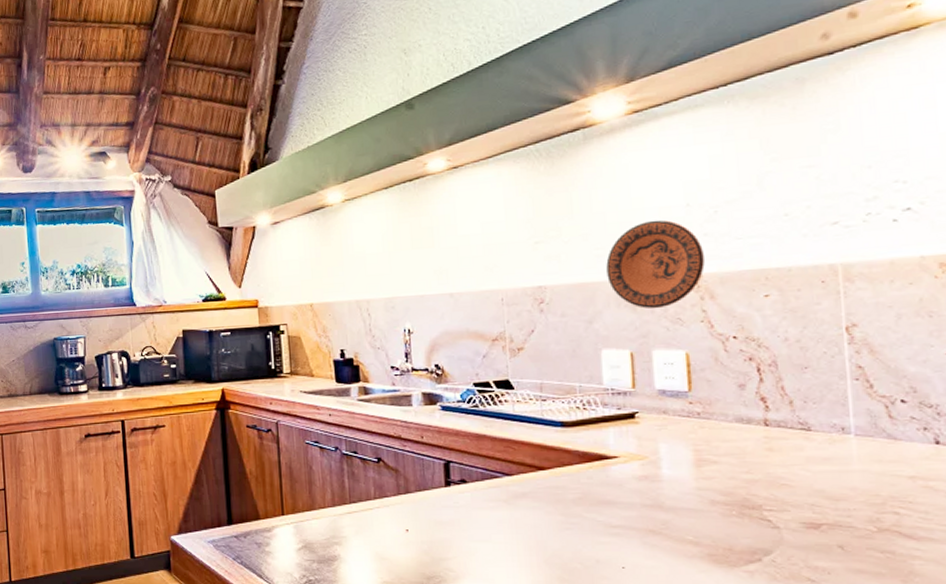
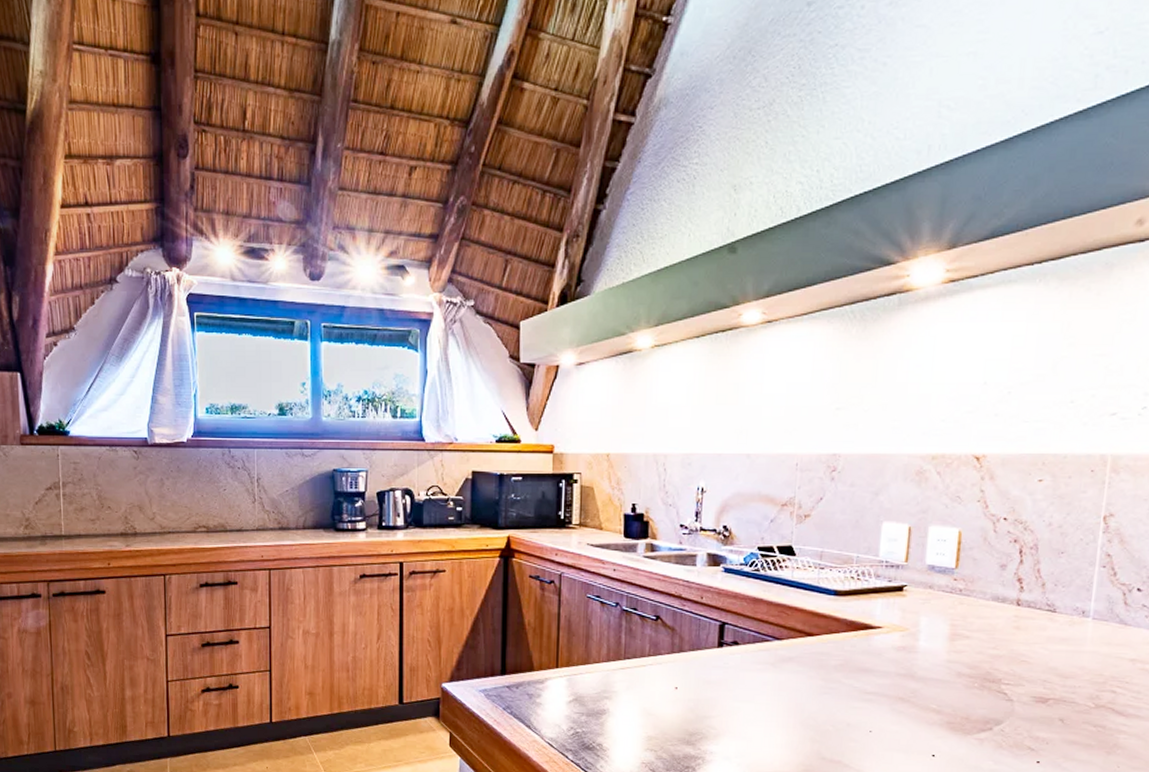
decorative plate: present [606,220,705,309] -> none [899,396,992,486]

